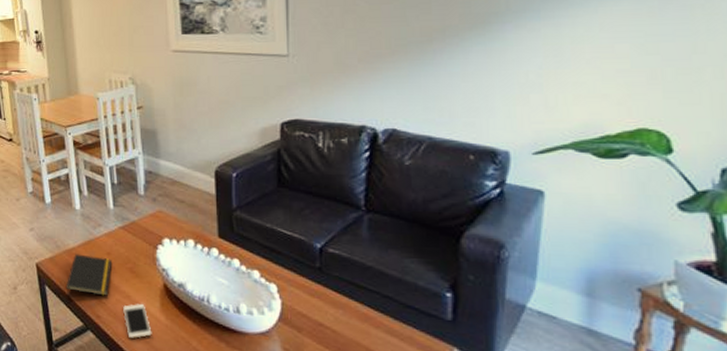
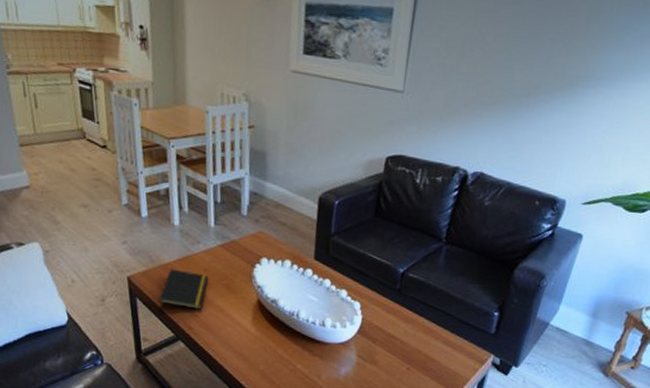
cell phone: present [123,303,152,339] -> none [215,316,242,348]

